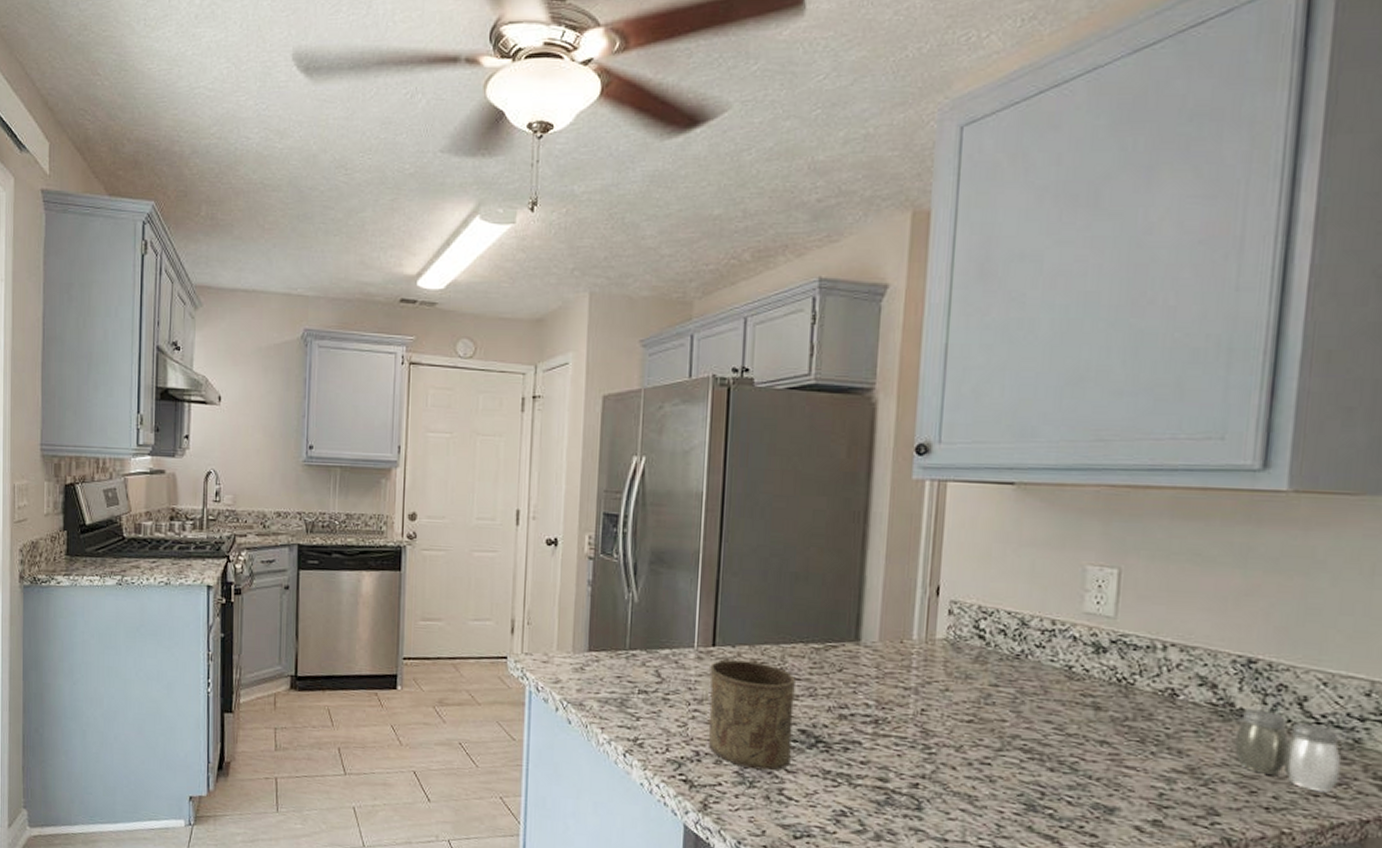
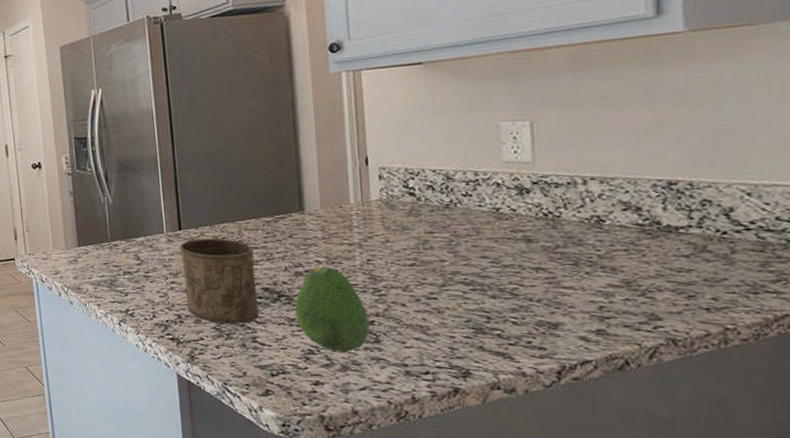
fruit: none [832,711,914,819] -> present [295,266,370,353]
salt and pepper shaker: present [1234,709,1341,793] -> none [666,224,778,290]

